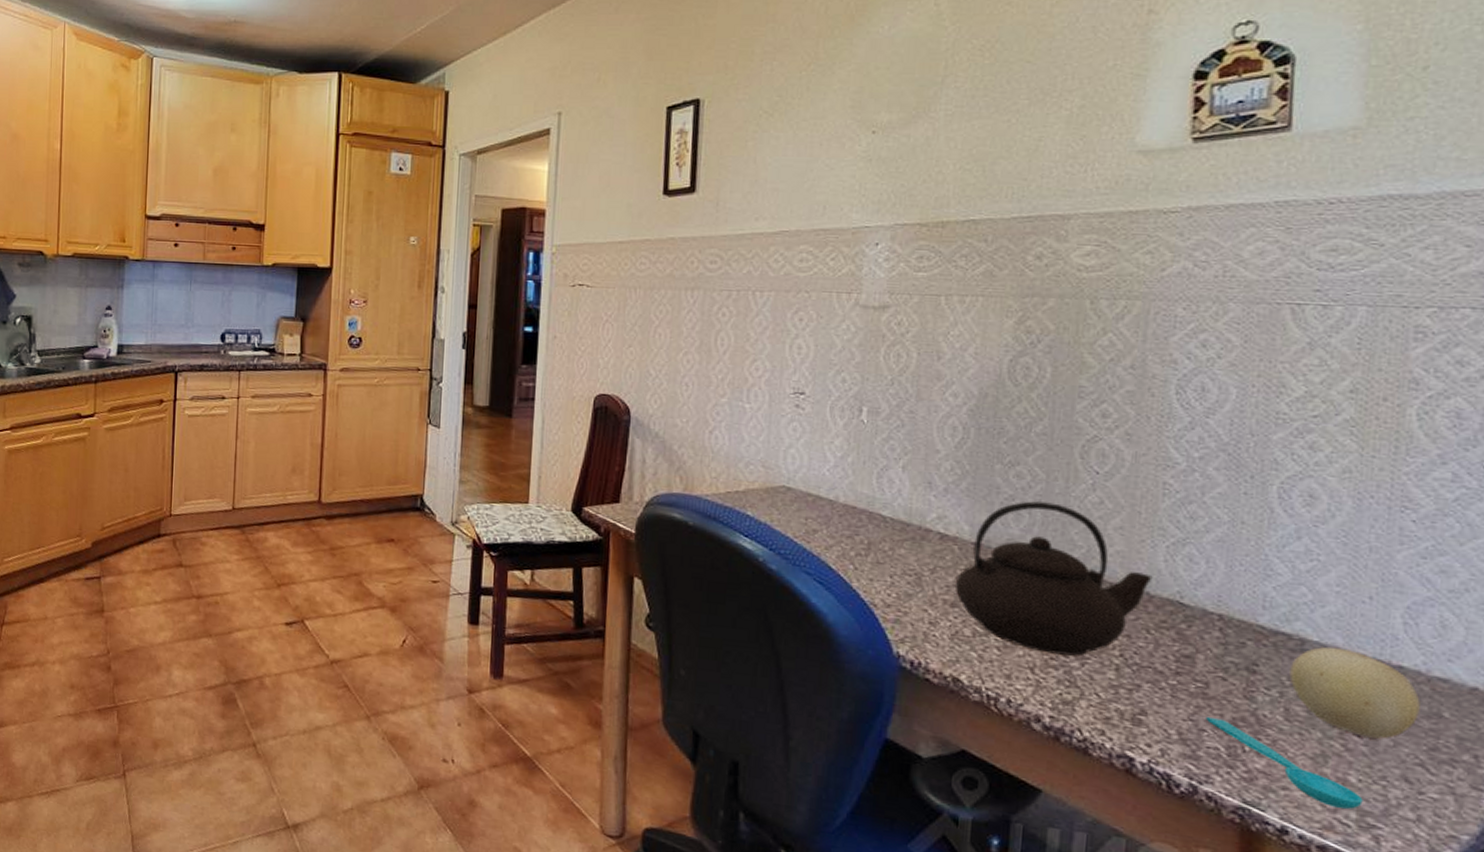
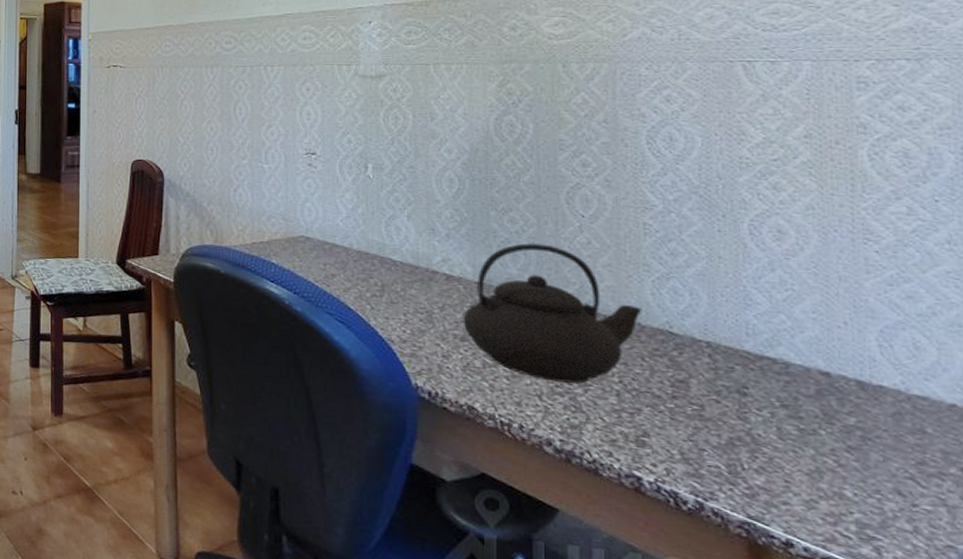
spoon: present [1205,716,1363,810] -> none [704,436,861,523]
fruit: present [1289,647,1421,739] -> none [778,369,904,455]

